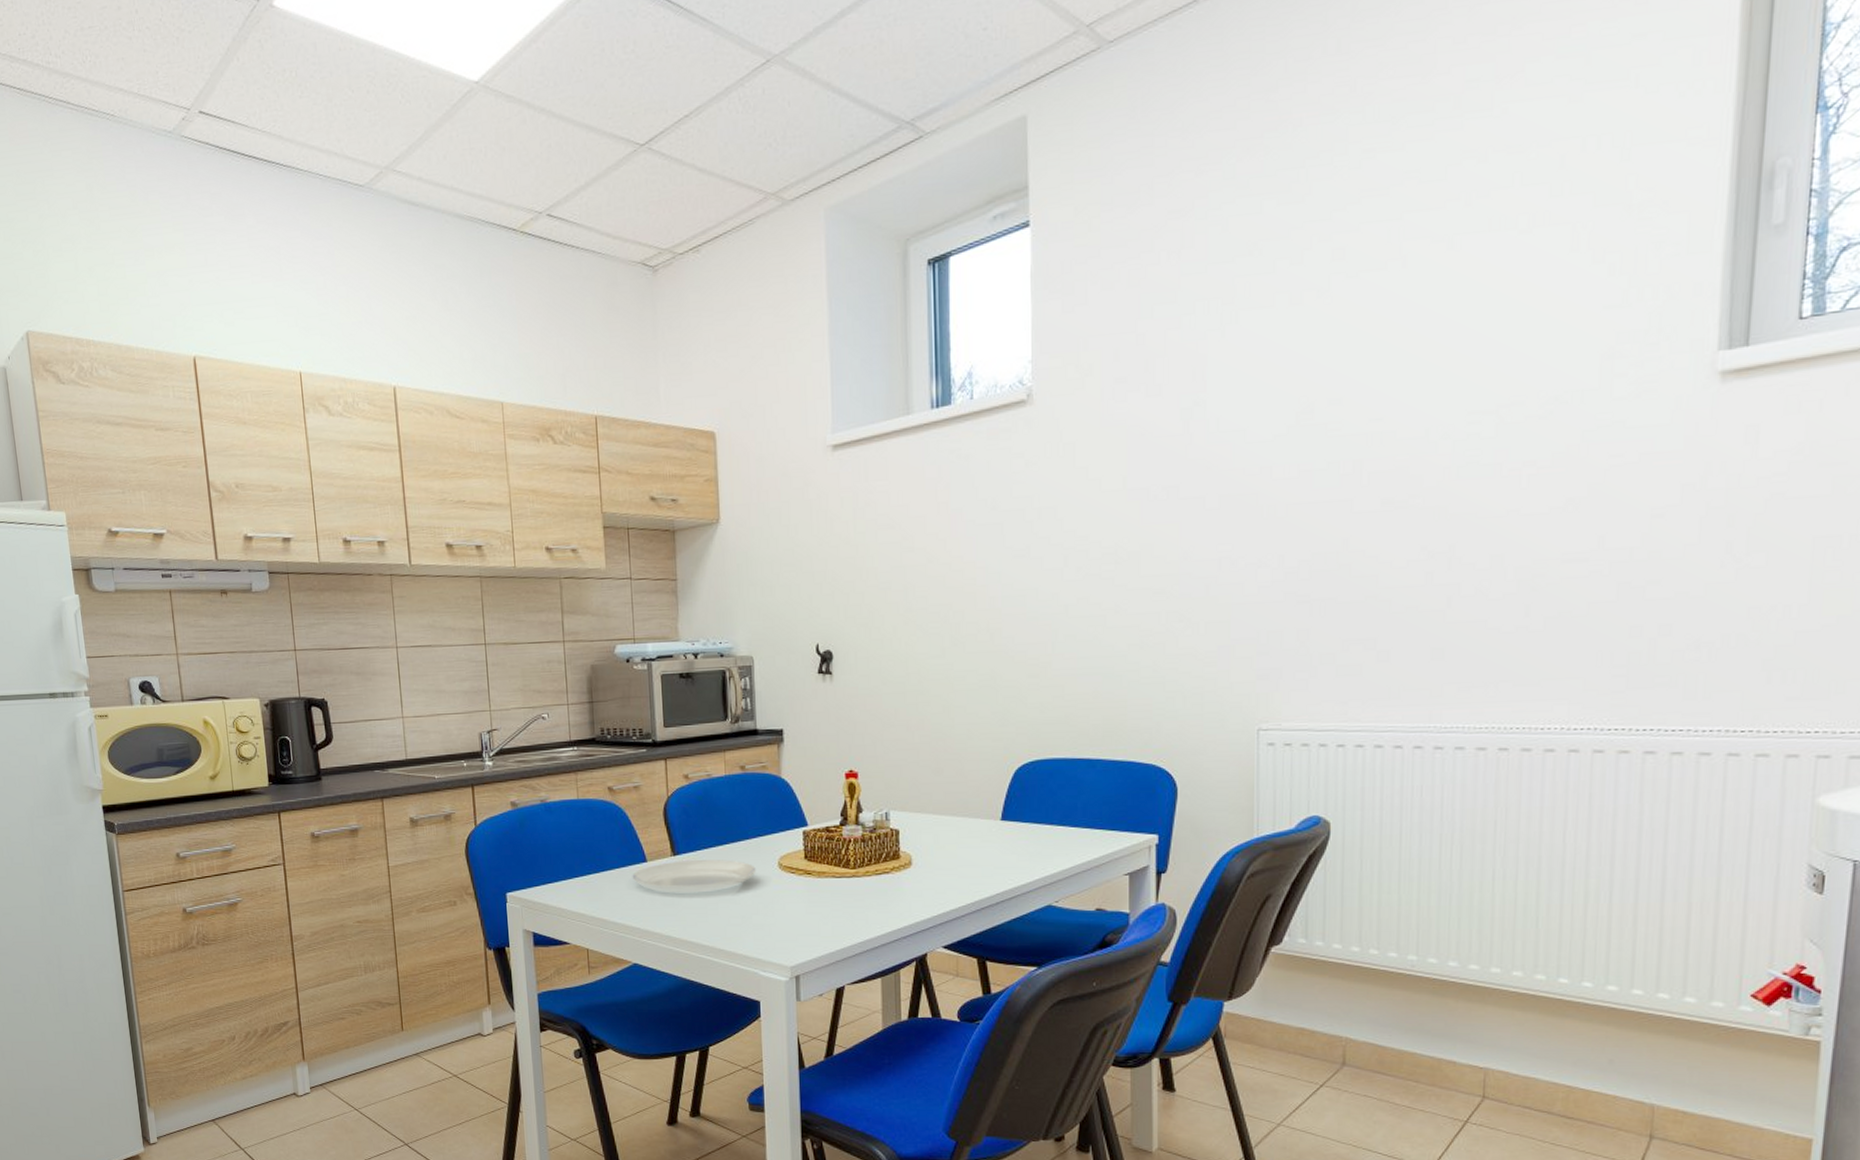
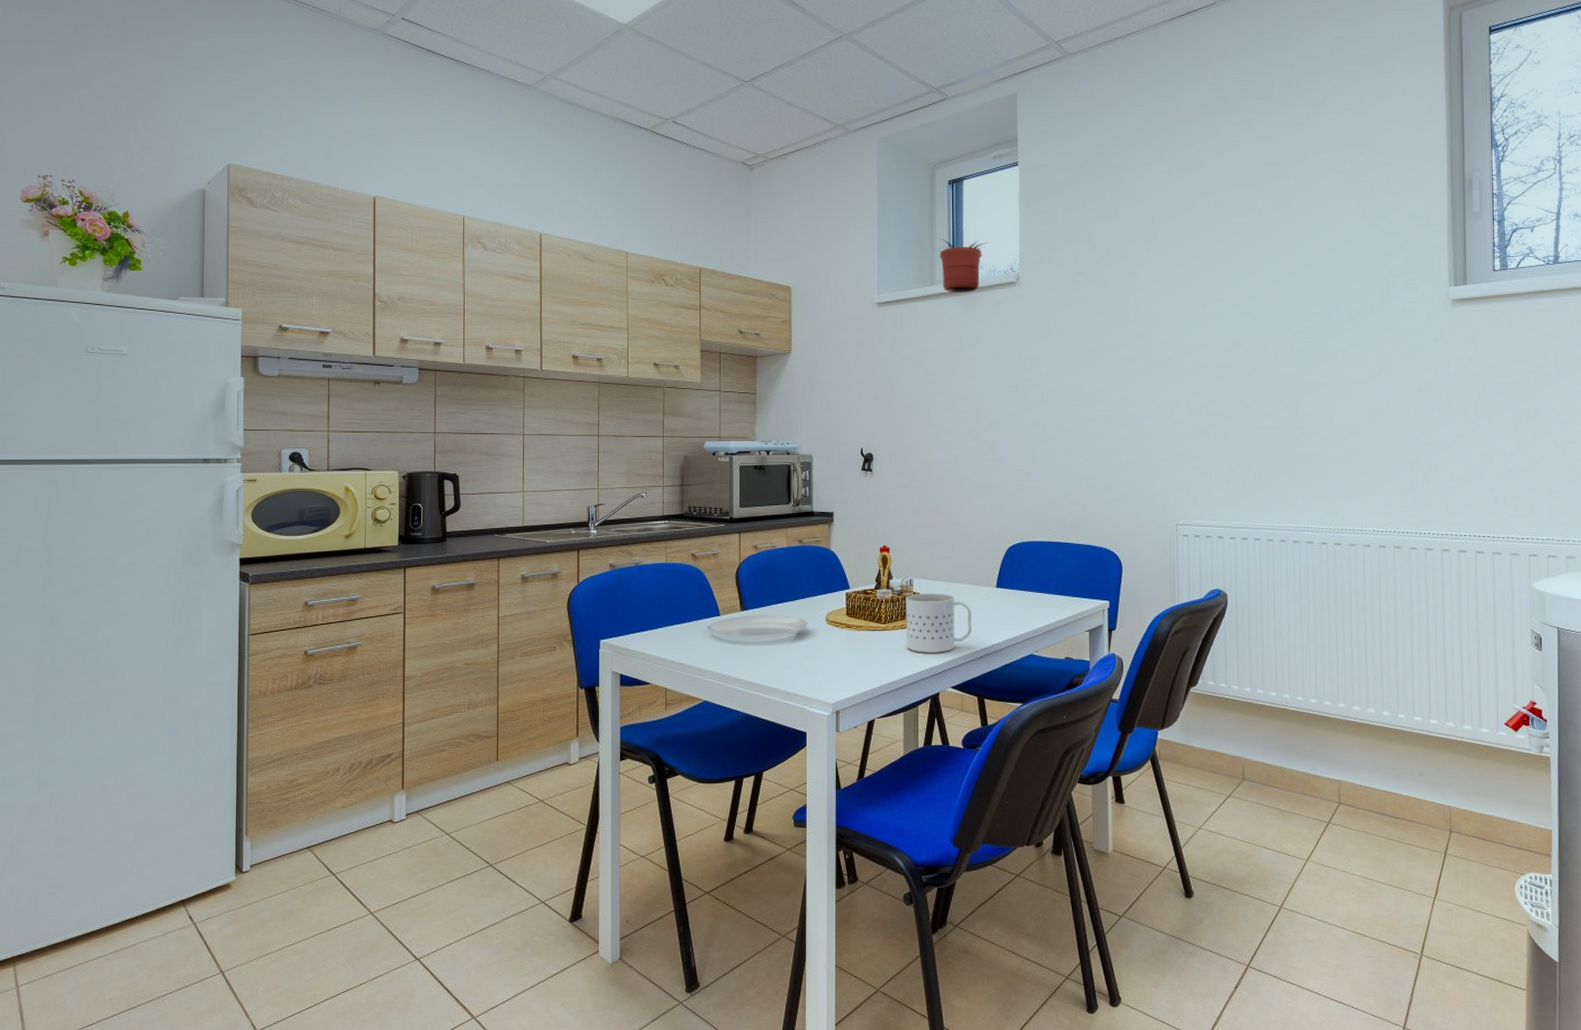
mug: none [880,828,970,905] -> present [906,593,972,653]
planter: none [916,343,987,423] -> present [939,239,988,293]

